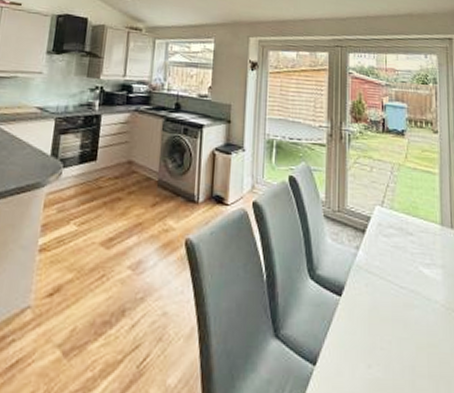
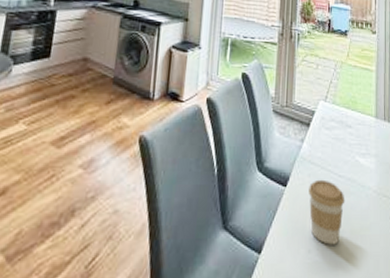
coffee cup: none [366,290,409,361] -> present [309,179,345,245]

